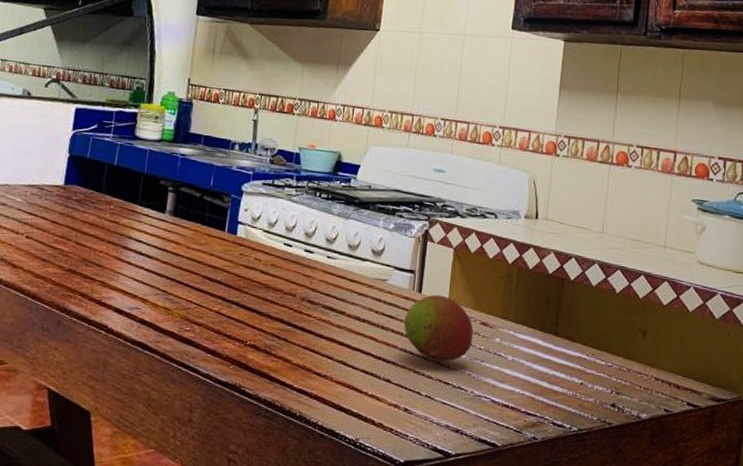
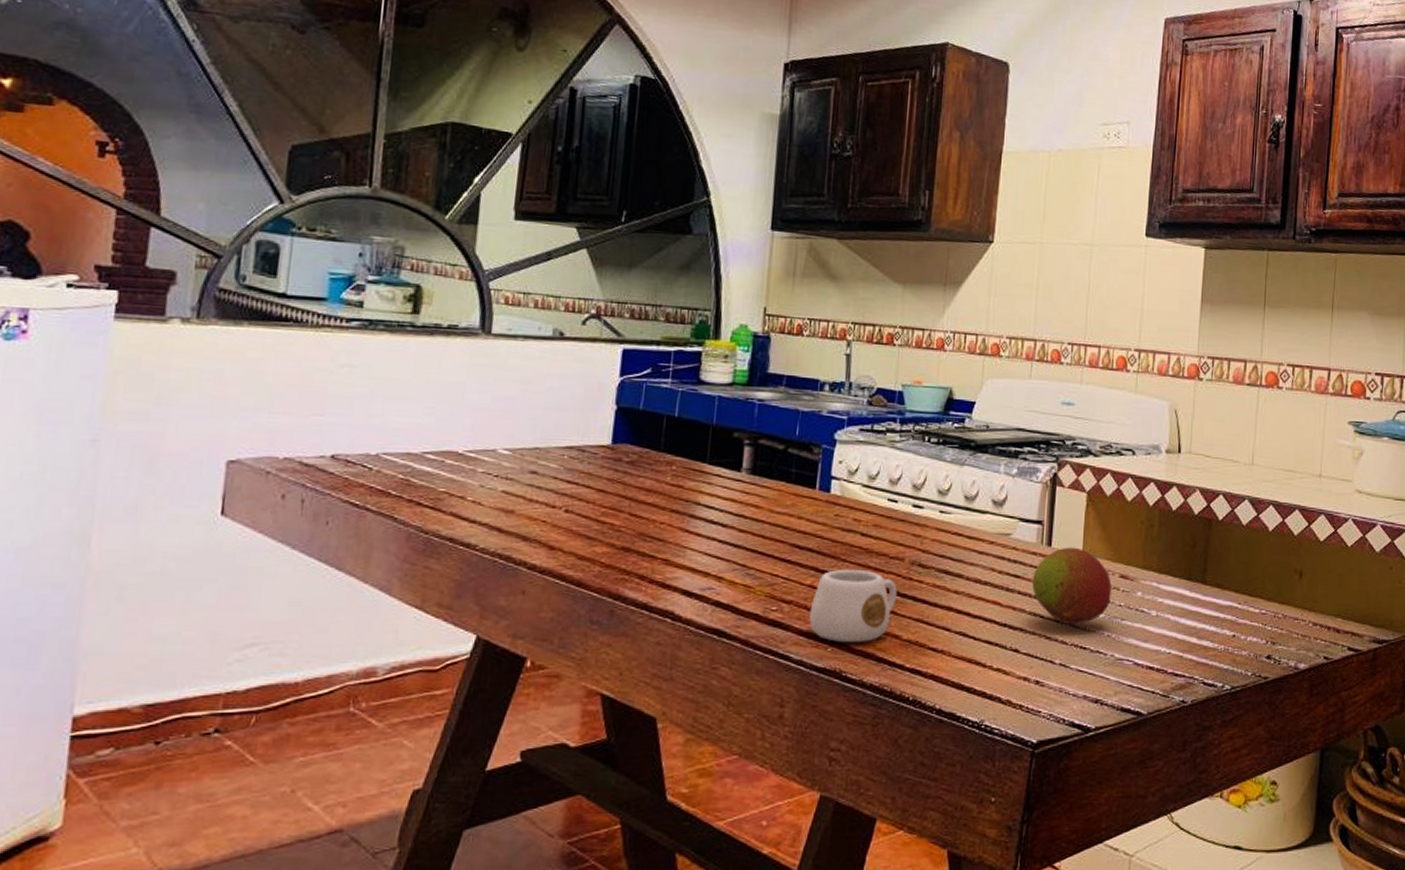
mug: none [215,300,289,363] -> present [809,569,897,642]

